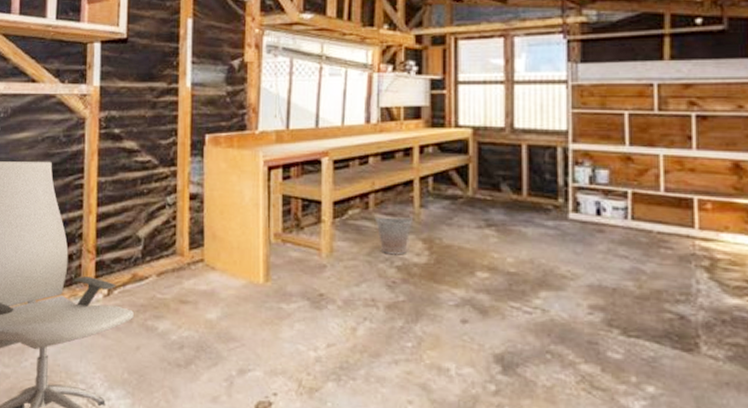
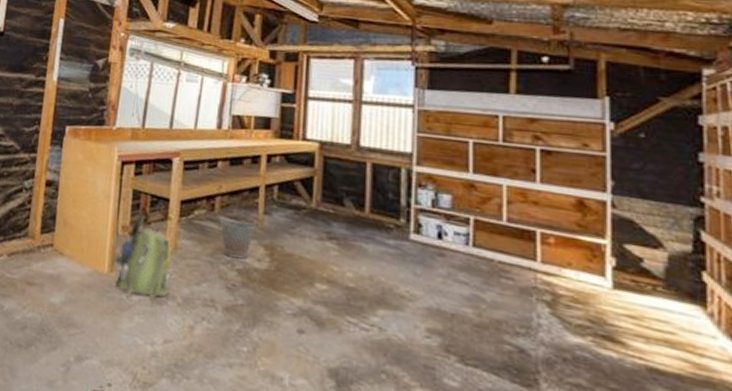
backpack: none [269,217,329,311] -> present [114,212,172,305]

